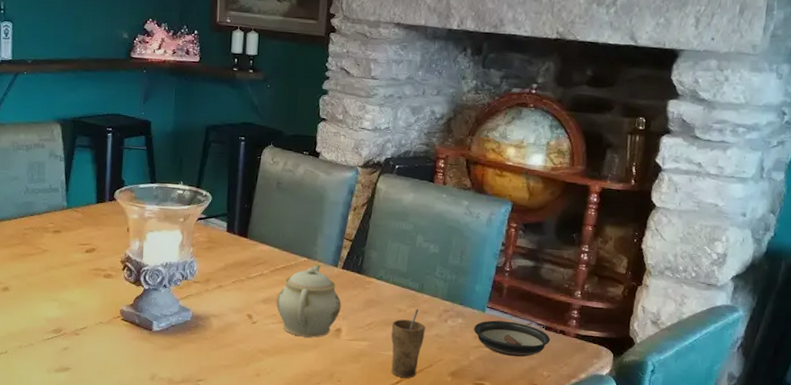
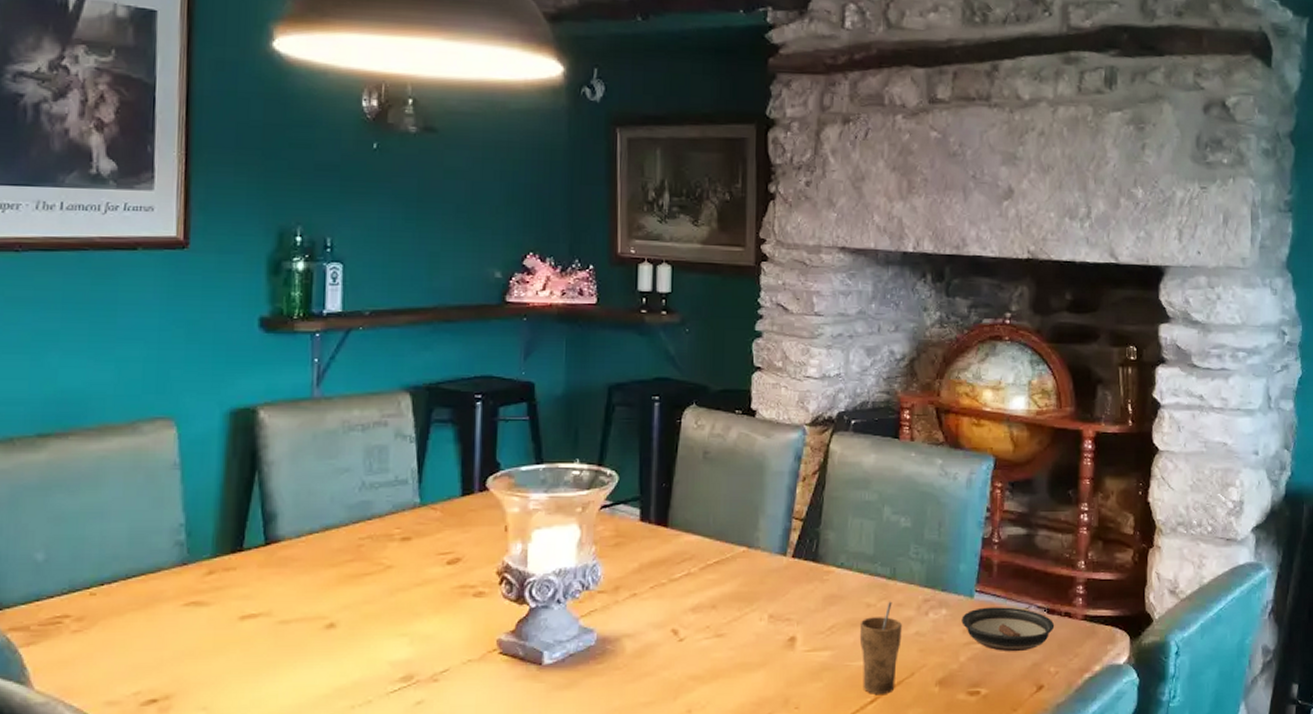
teapot: present [276,264,342,338] -> none [709,554,794,653]

